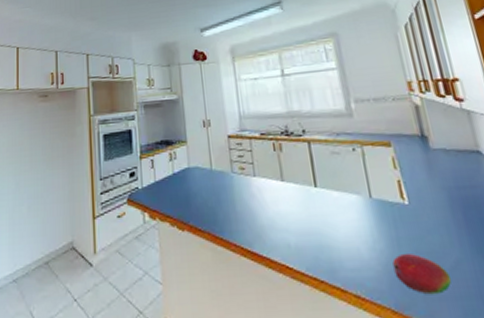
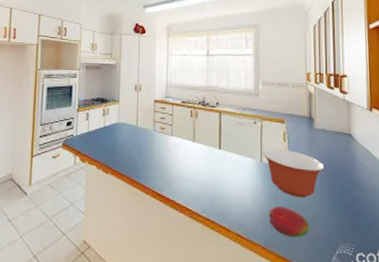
mixing bowl: none [370,178,455,240] -> present [263,148,325,198]

